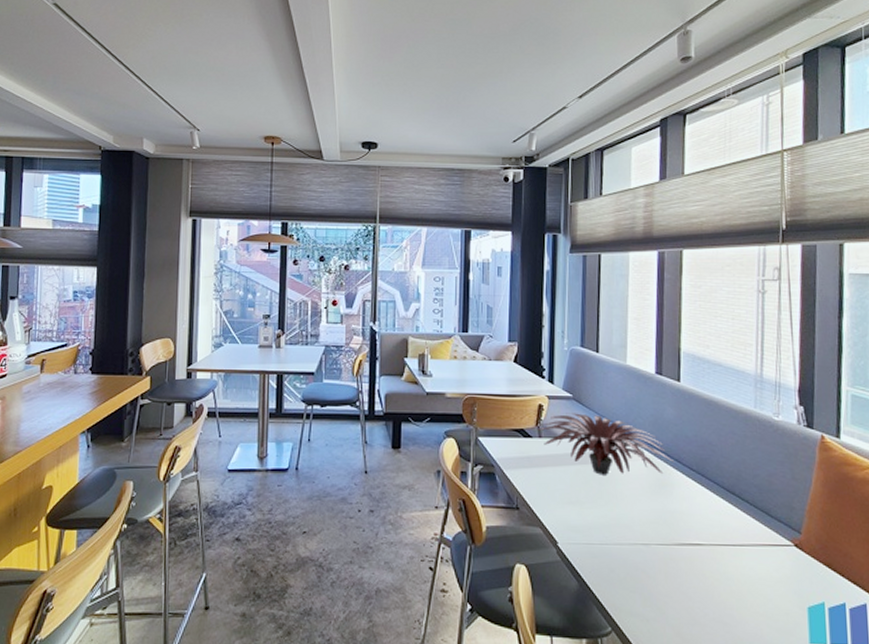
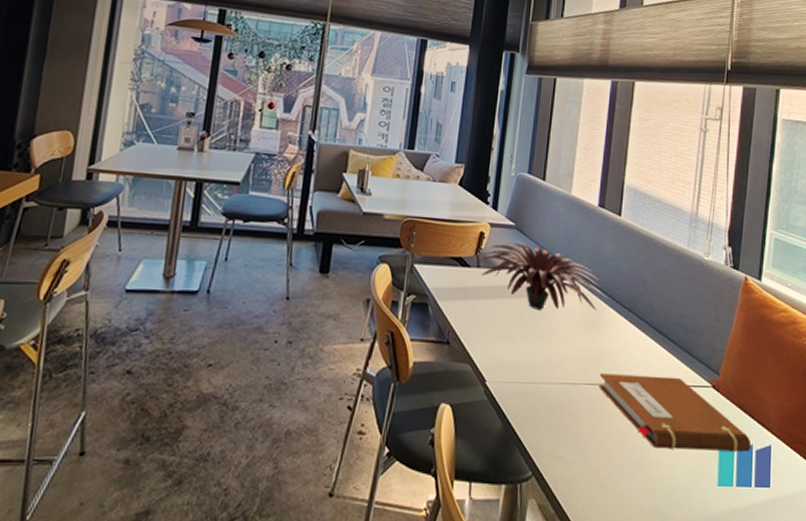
notebook: none [672,534,844,611] -> present [598,373,752,453]

